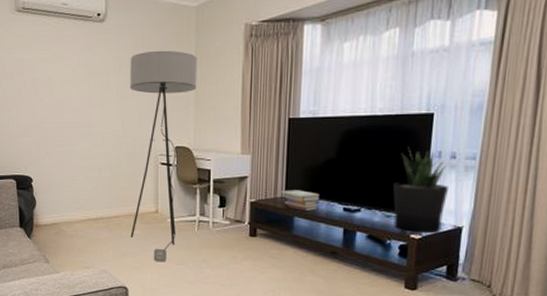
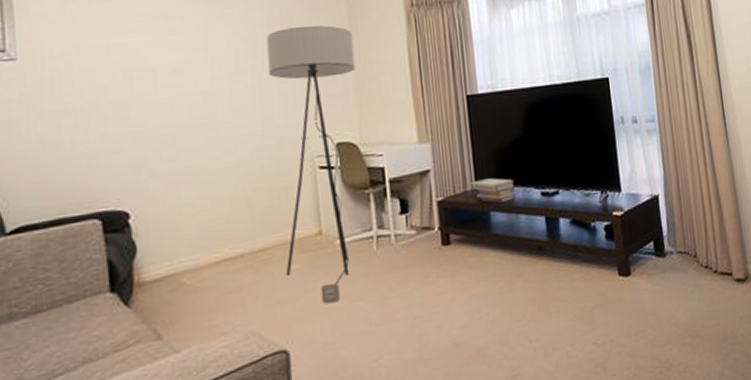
planter: present [392,147,450,233] -> none [585,116,640,208]

